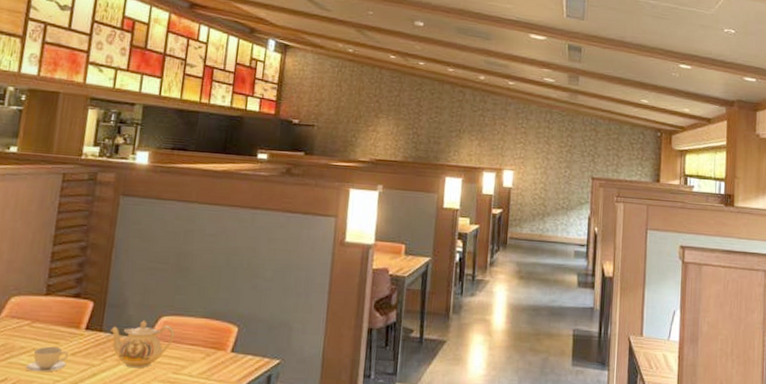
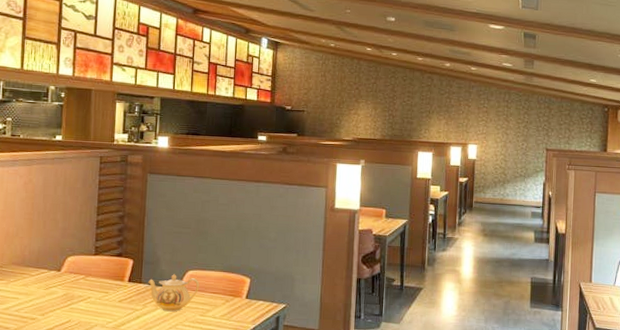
teacup: present [25,346,68,372] -> none [84,295,116,316]

